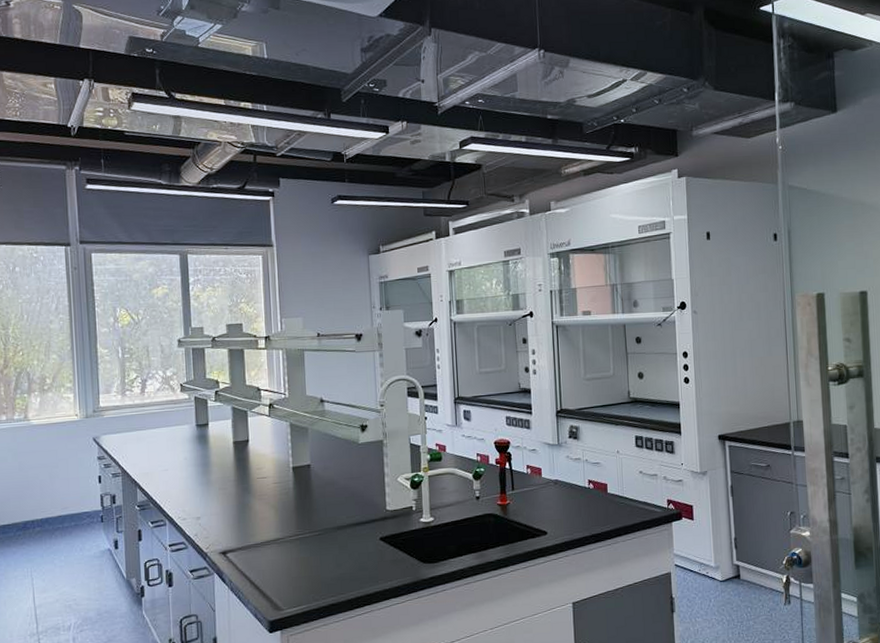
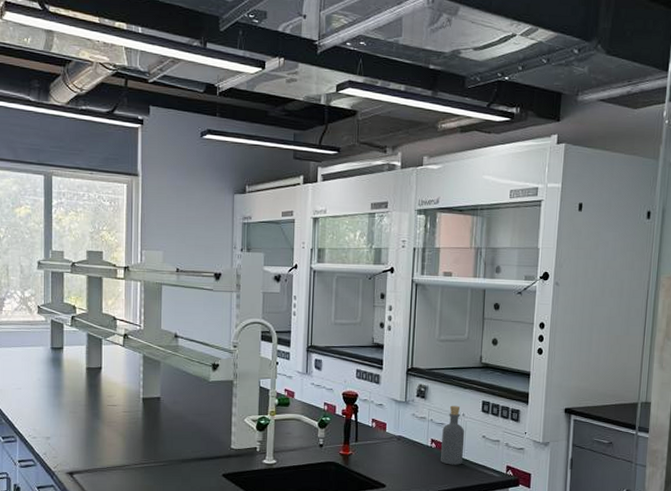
bottle: none [598,443,623,505] -> present [441,405,465,465]

